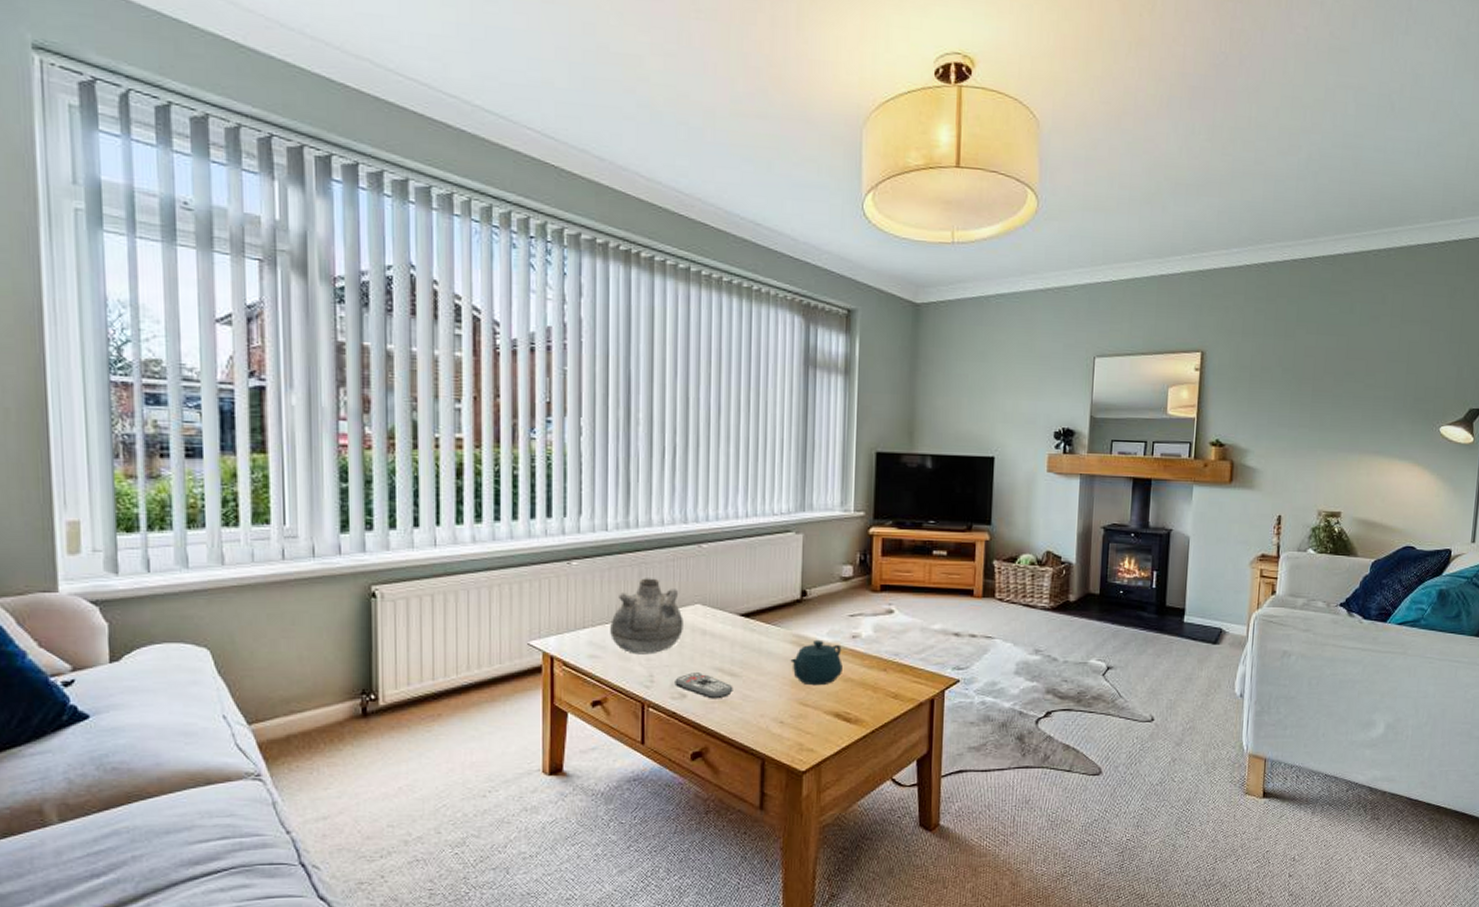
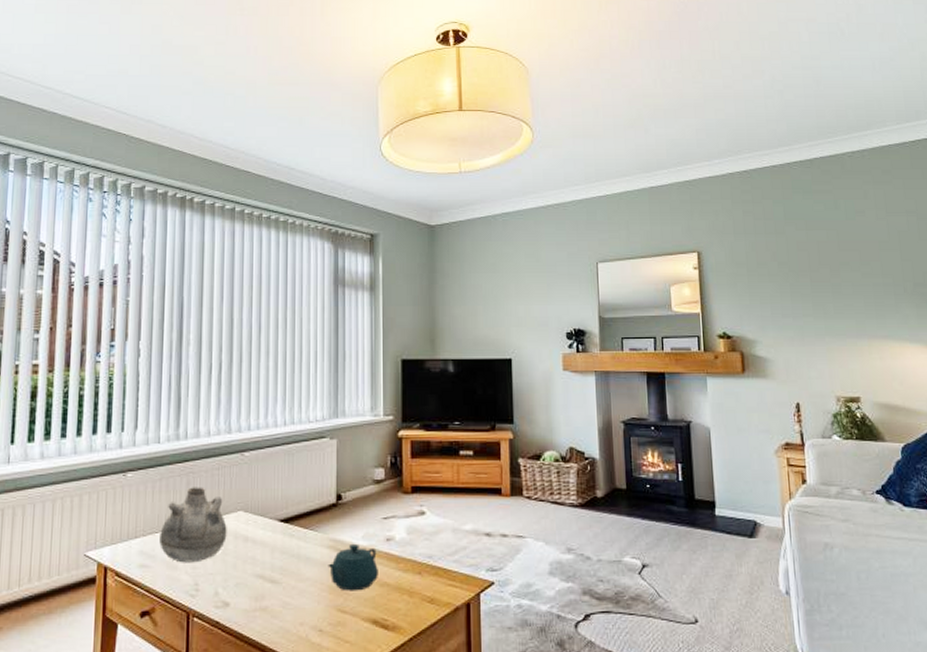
remote control: present [675,671,733,699] -> none [218,579,274,607]

